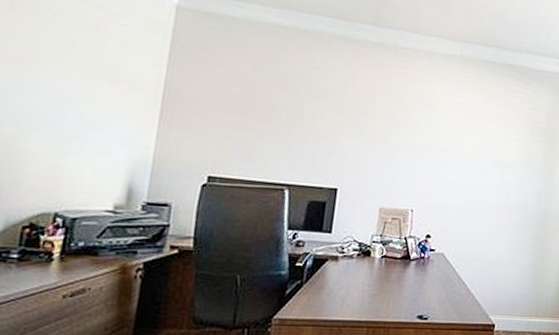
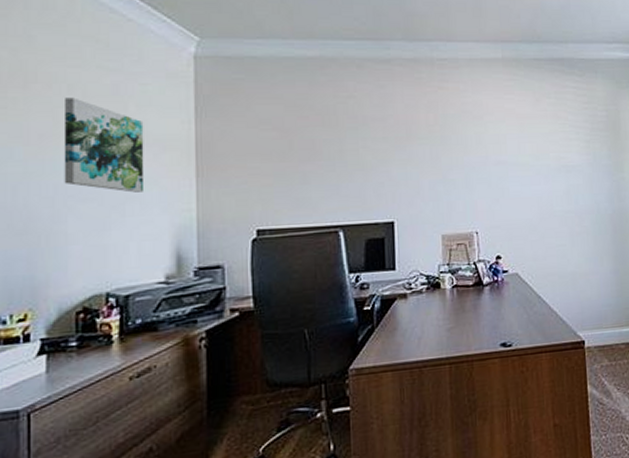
wall art: none [32,25,118,124] -> present [63,97,145,193]

